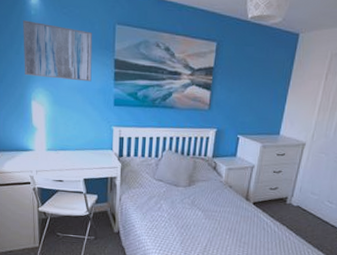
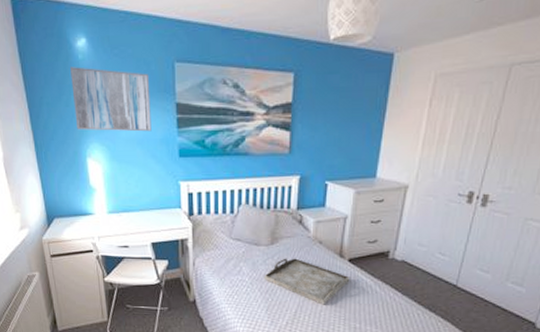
serving tray: none [180,198,254,241] -> present [264,258,350,305]

